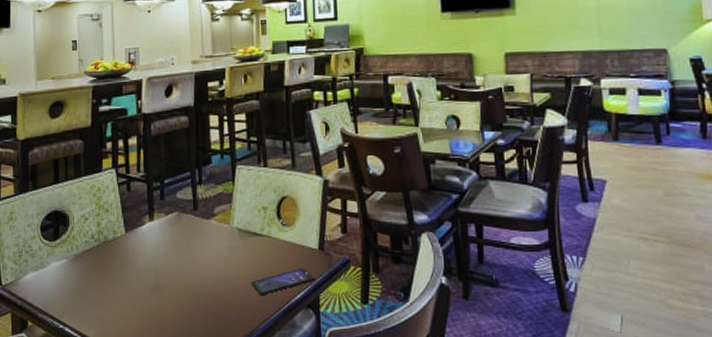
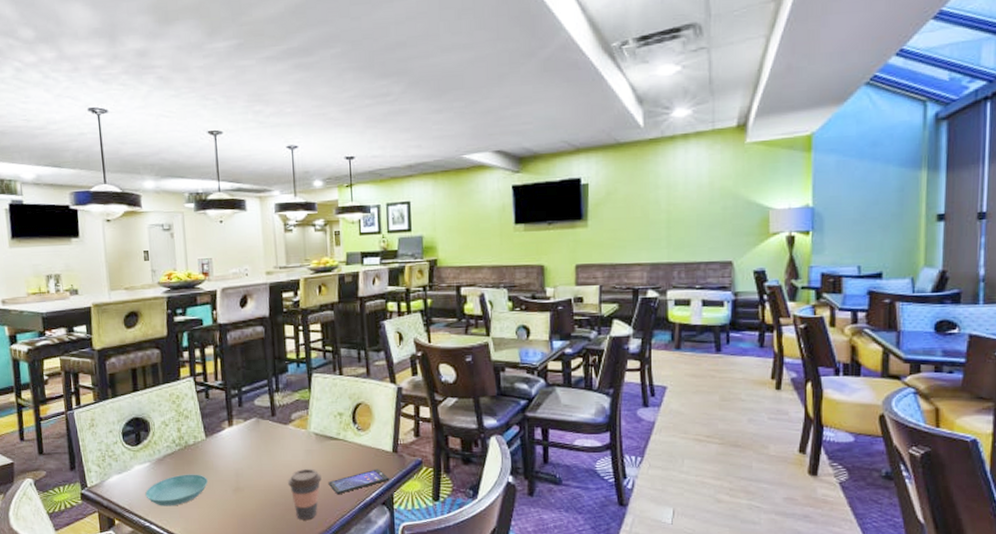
saucer: none [61,272,126,307] -> present [145,474,208,506]
coffee cup: none [209,266,244,323] -> present [288,468,322,519]

